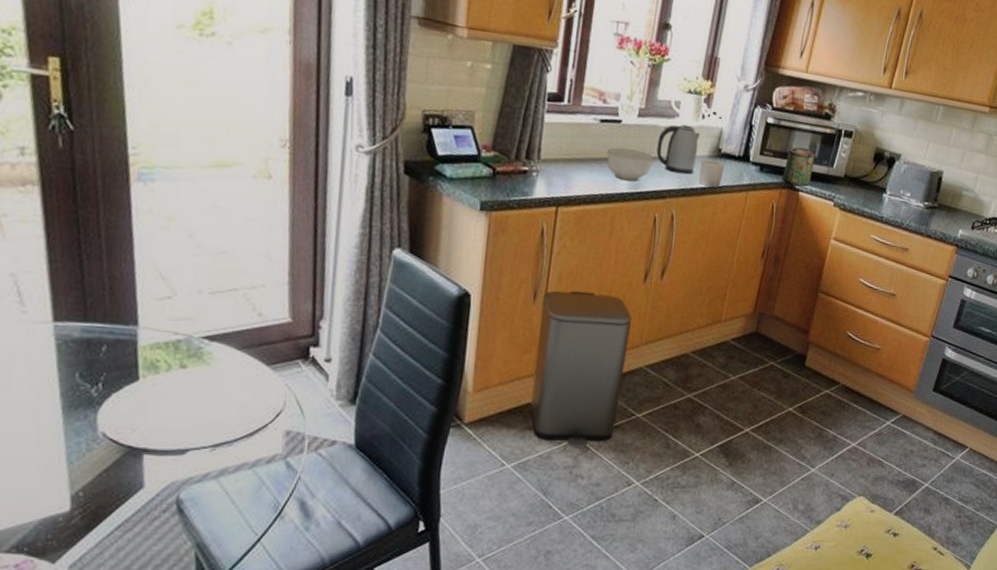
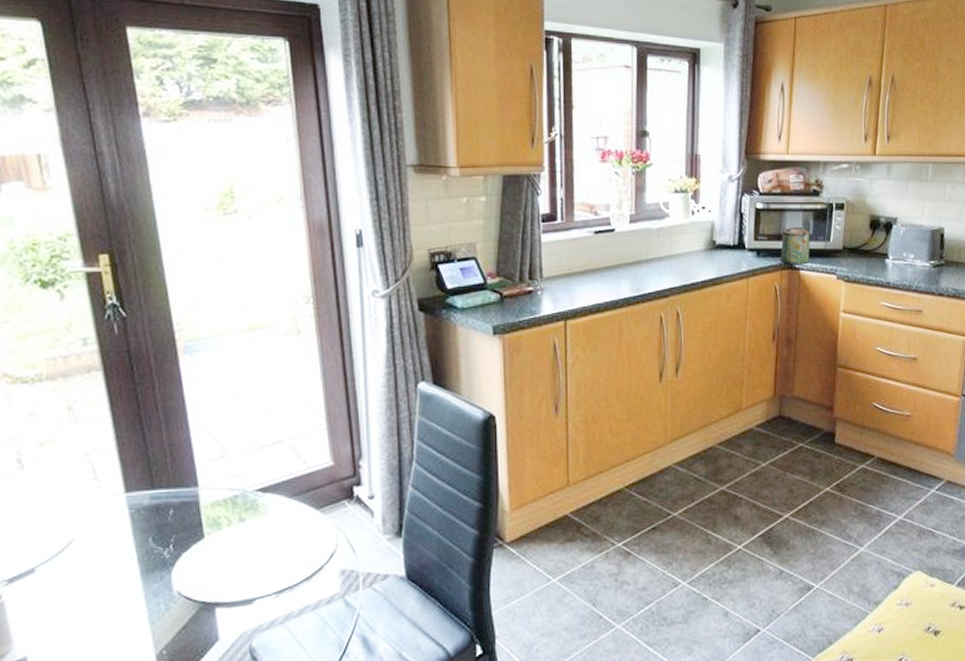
pedal bin: present [530,291,633,449] -> none [565,398,654,555]
bowl: present [606,147,653,181] -> none [605,255,651,286]
kettle: present [656,124,700,175] -> none [652,223,693,271]
mug: present [698,159,725,188] -> none [697,253,721,279]

